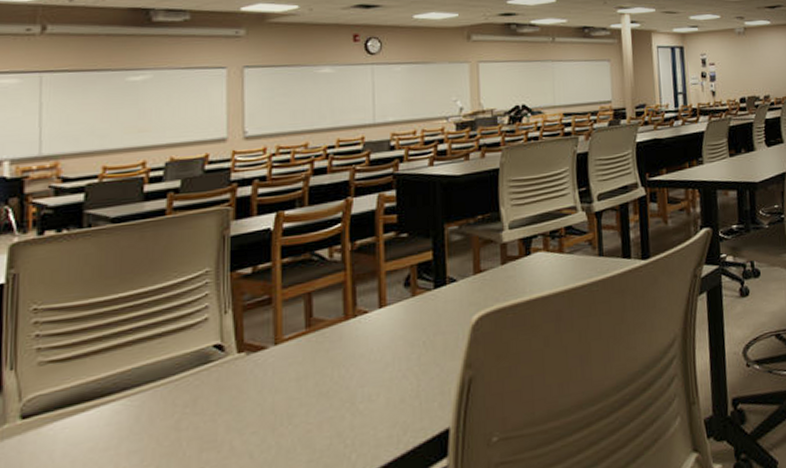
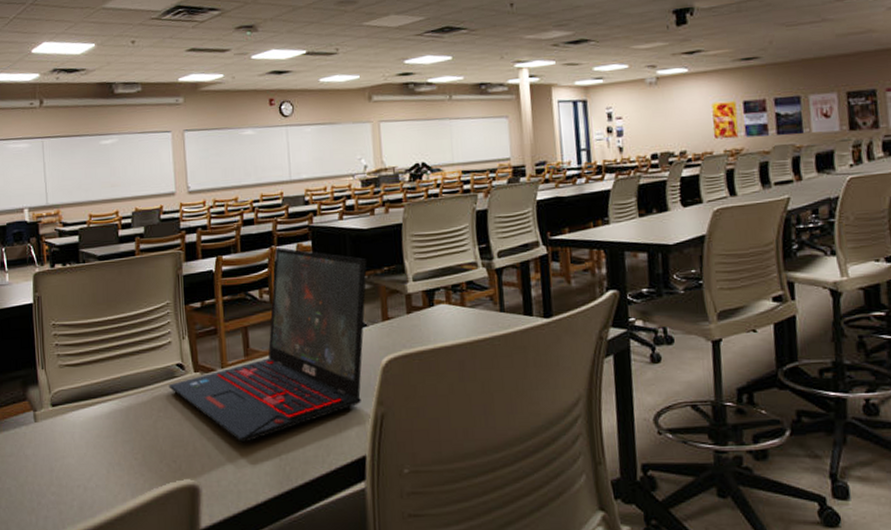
laptop: none [201,198,460,433] -> present [168,246,368,443]

